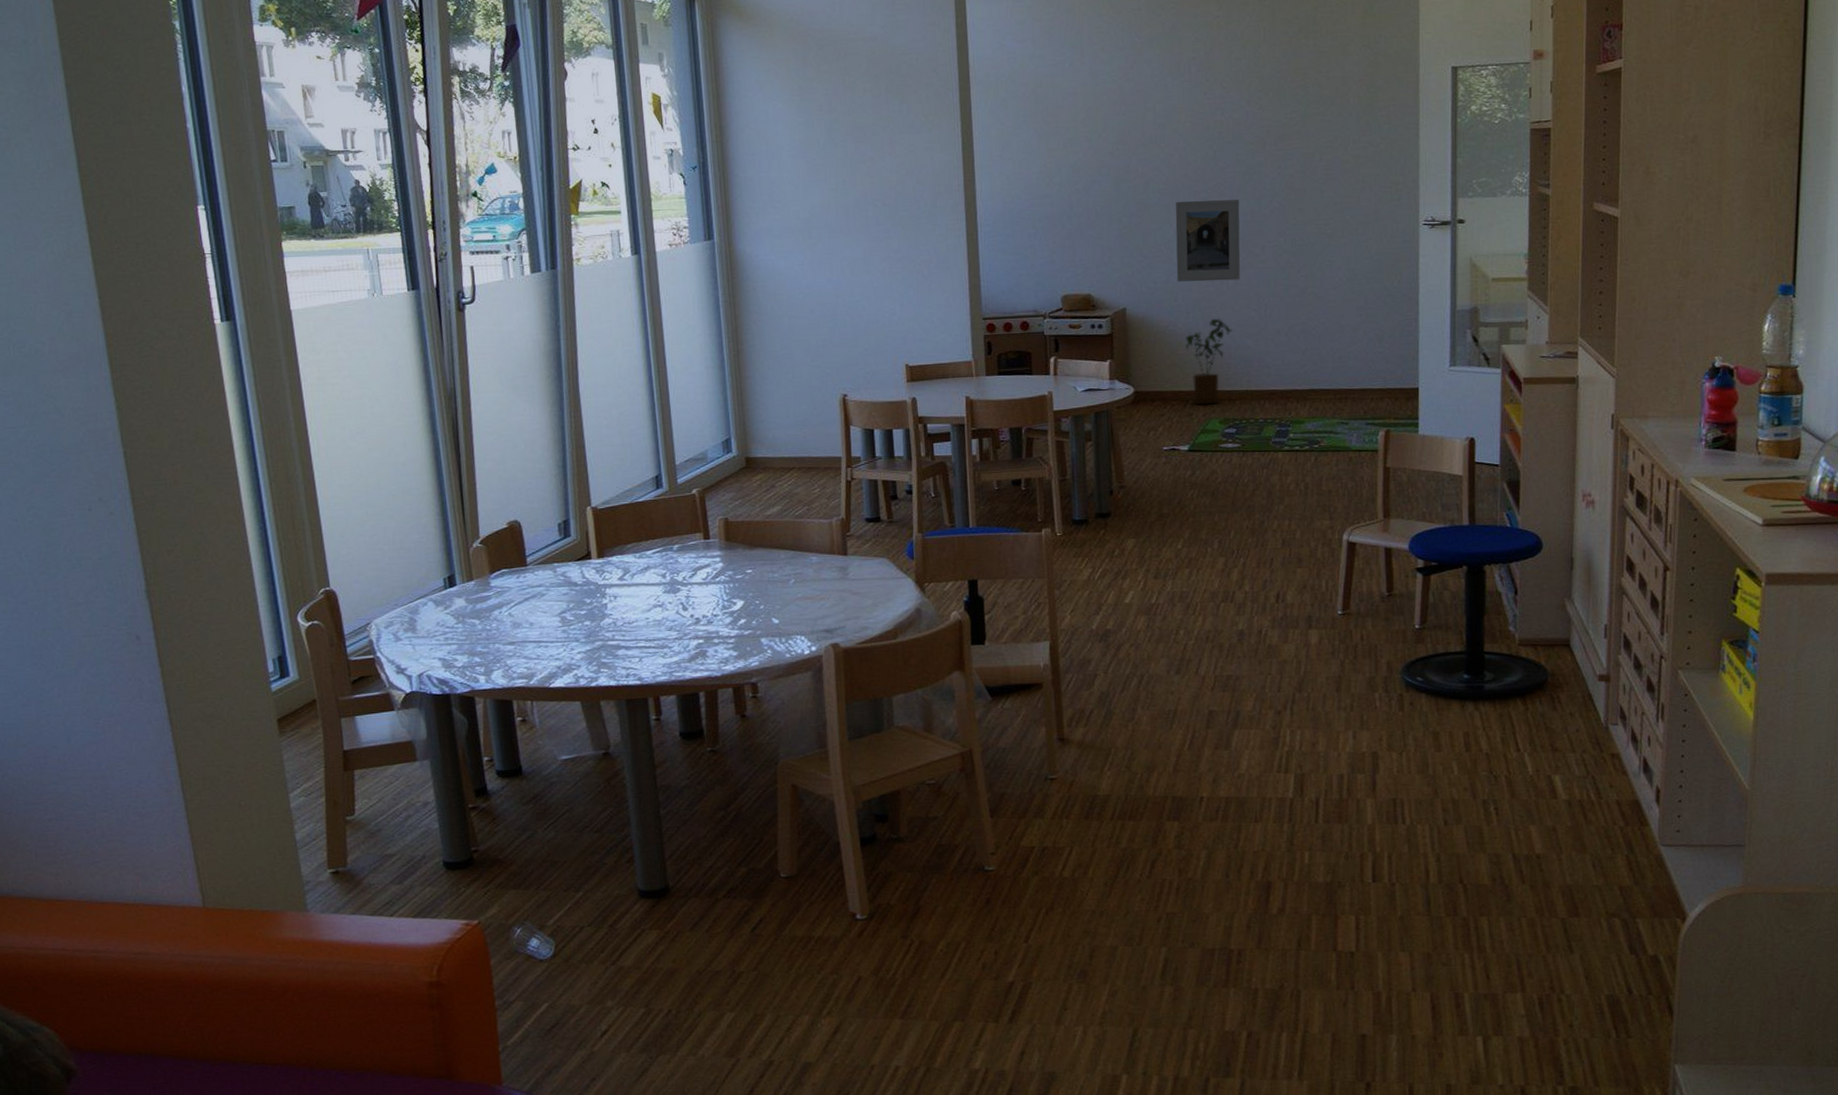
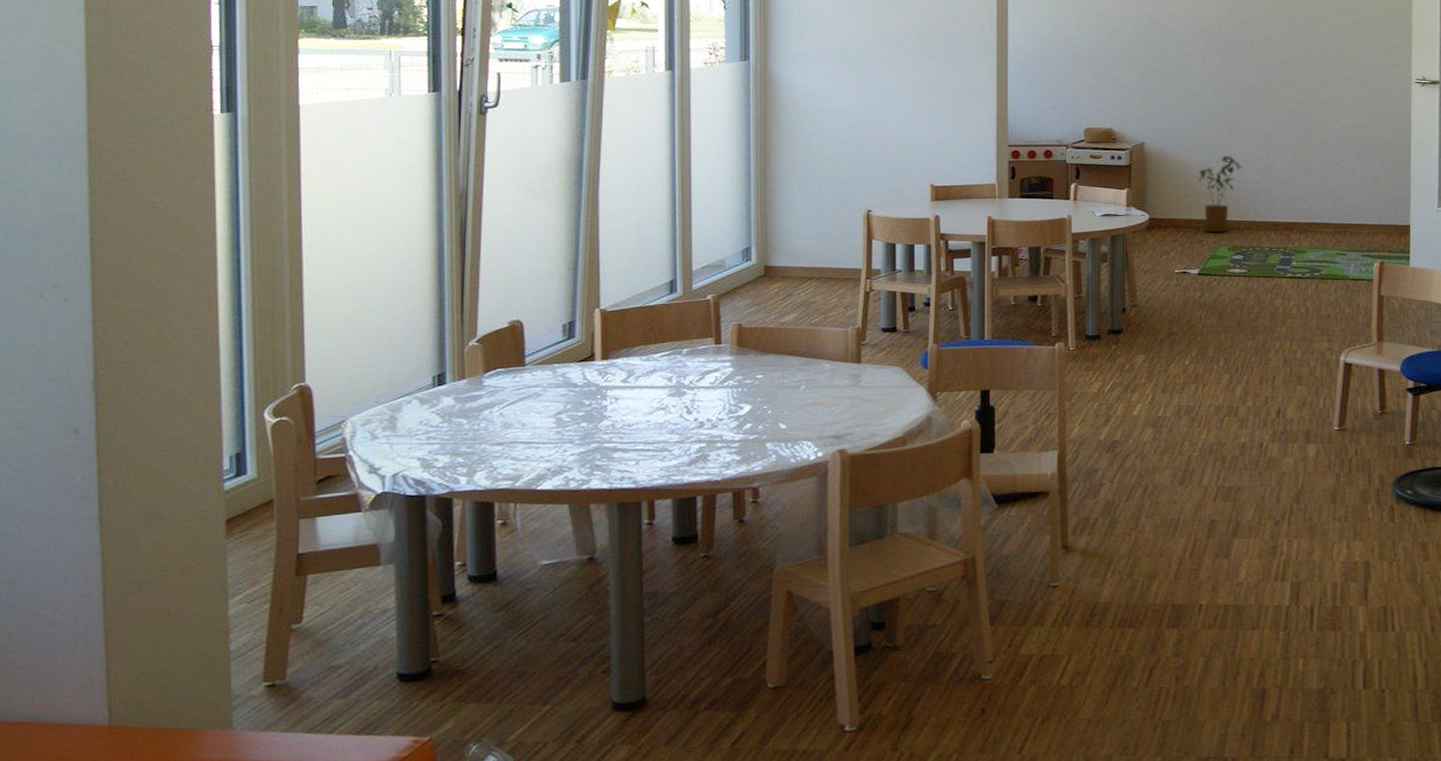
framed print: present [1175,200,1241,282] -> none [1192,50,1252,122]

